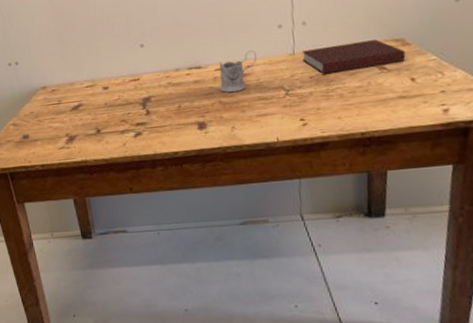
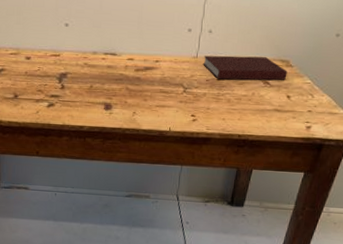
tea glass holder: present [219,50,258,93] -> none [128,47,166,82]

